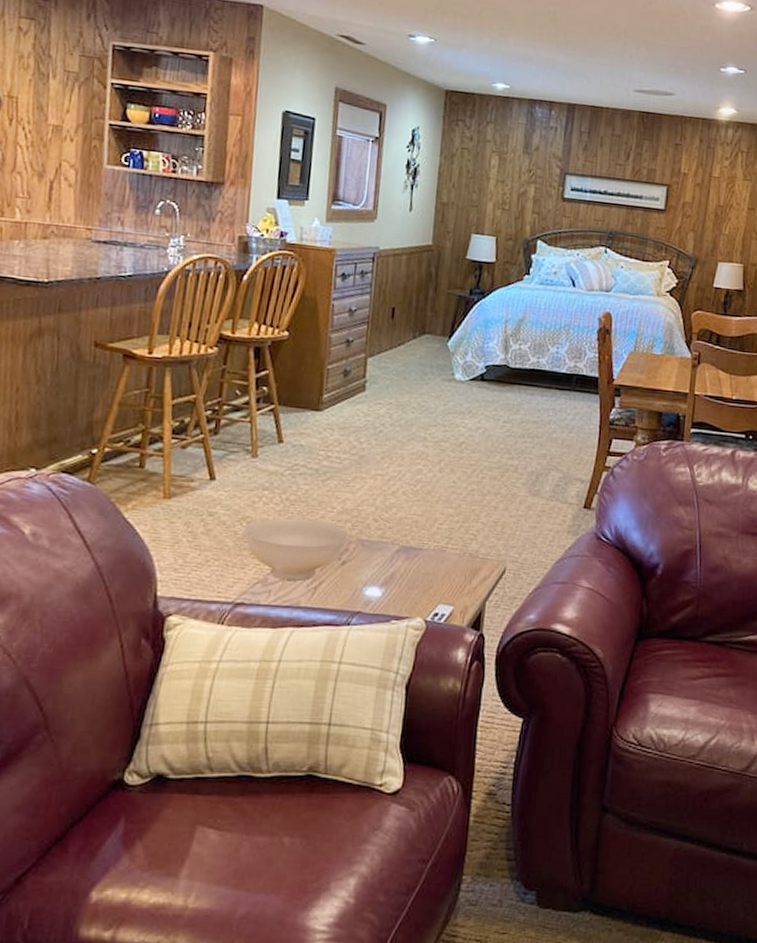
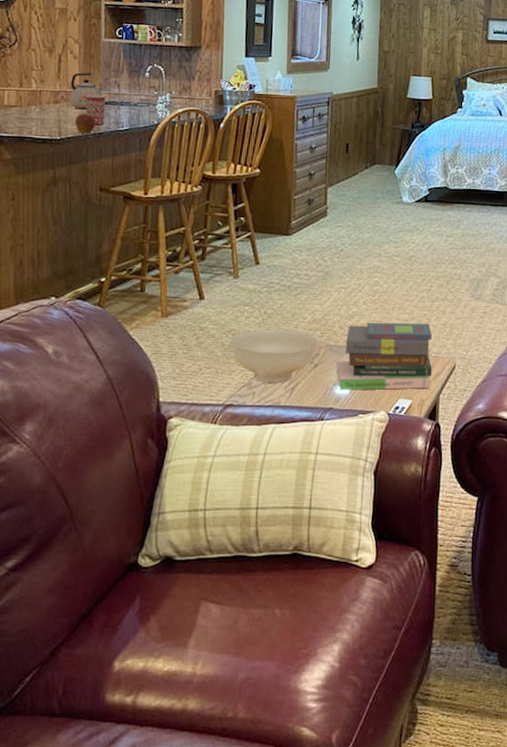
kettle: none [61,204,103,249] -> present [69,73,103,110]
fruit: none [67,250,93,278] -> present [75,111,96,134]
mug: none [80,232,106,269] -> present [85,95,106,126]
books: none [367,516,481,595] -> present [336,322,432,391]

